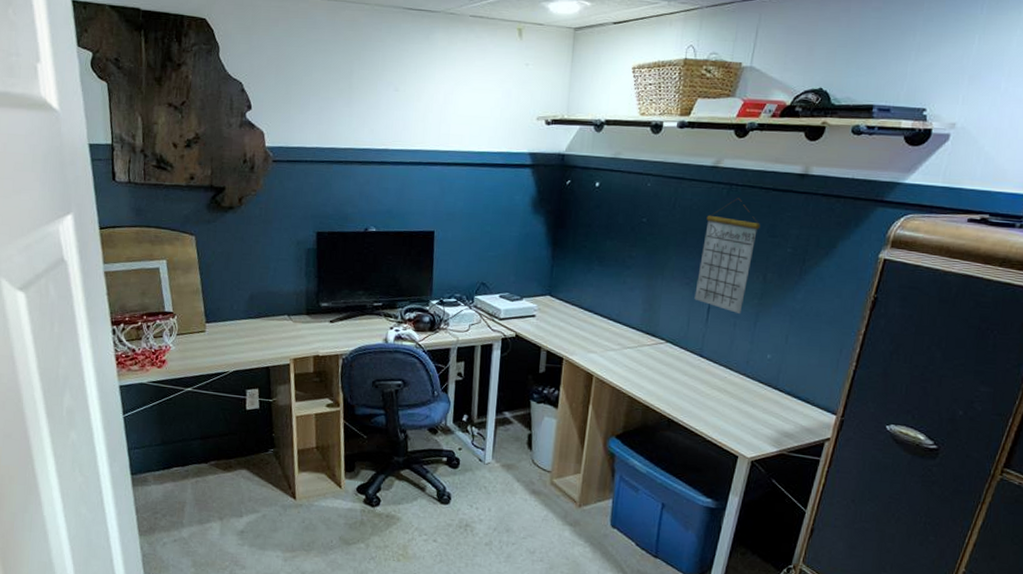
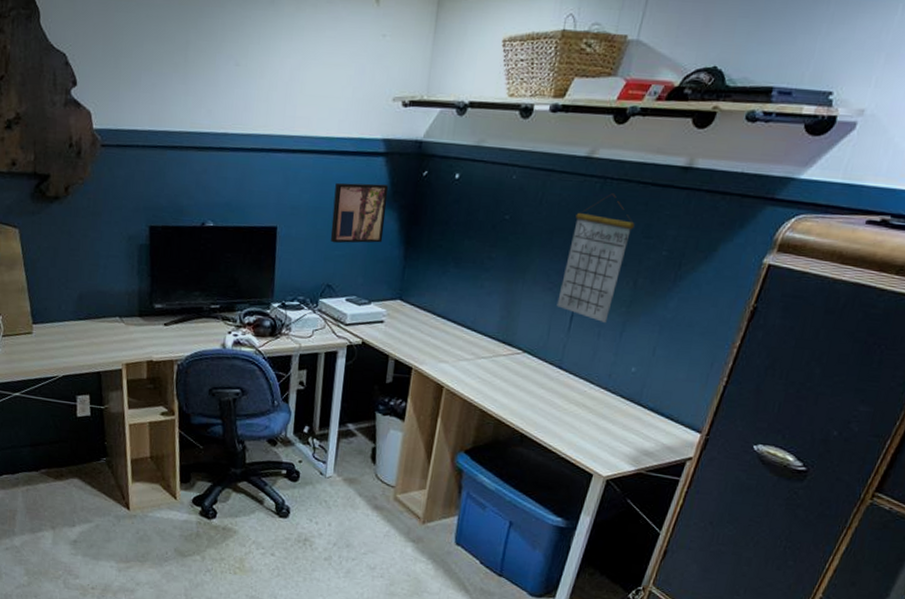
wall art: none [483,191,536,246] -> present [330,182,389,244]

